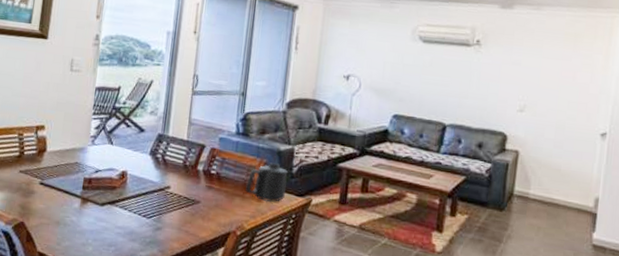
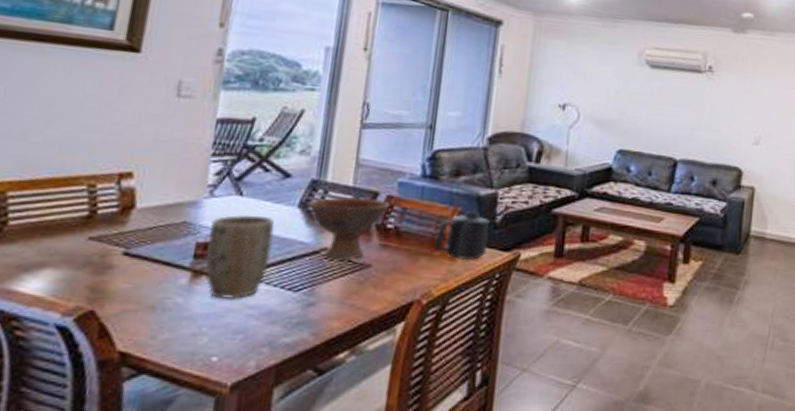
plant pot: none [89,159,134,221] -> present [205,215,275,299]
bowl: none [156,148,214,197] -> present [308,196,391,260]

